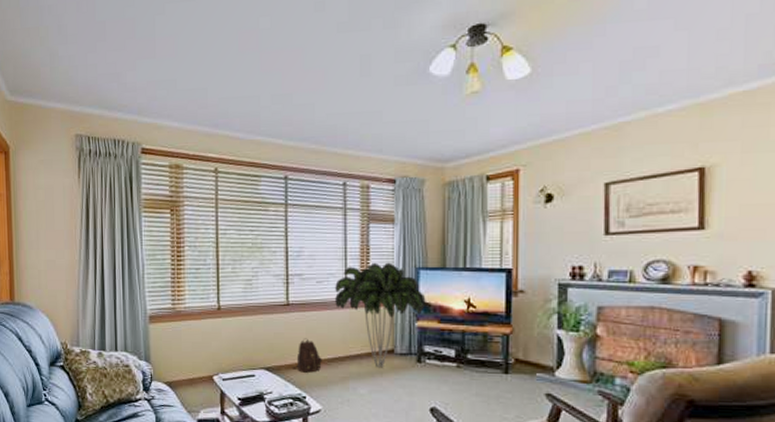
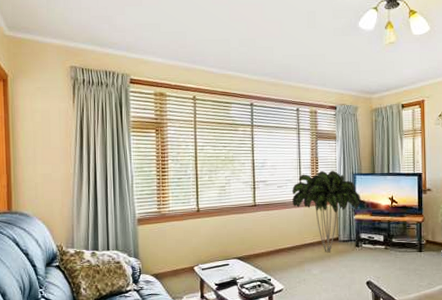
backpack: present [291,338,322,373] -> none [259,232,283,260]

